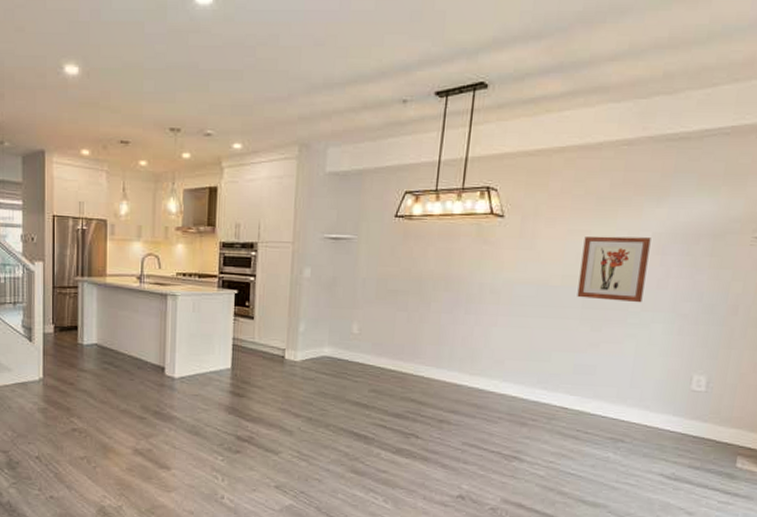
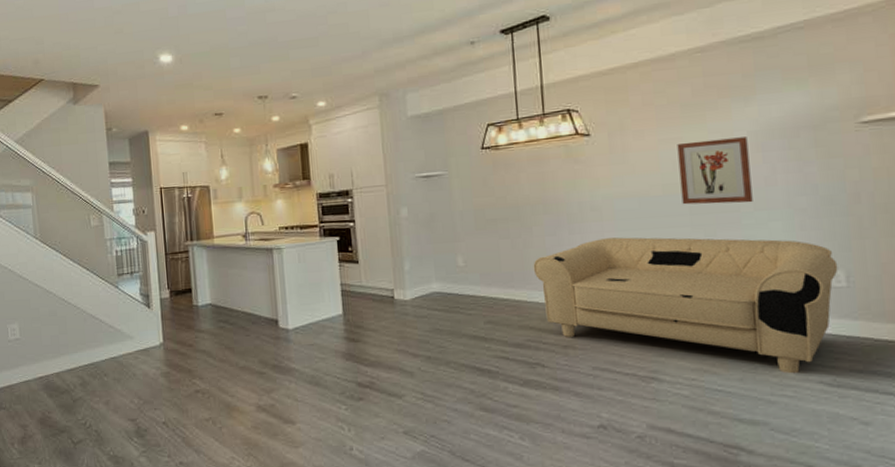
sofa: none [424,321,703,465] -> present [533,237,838,374]

